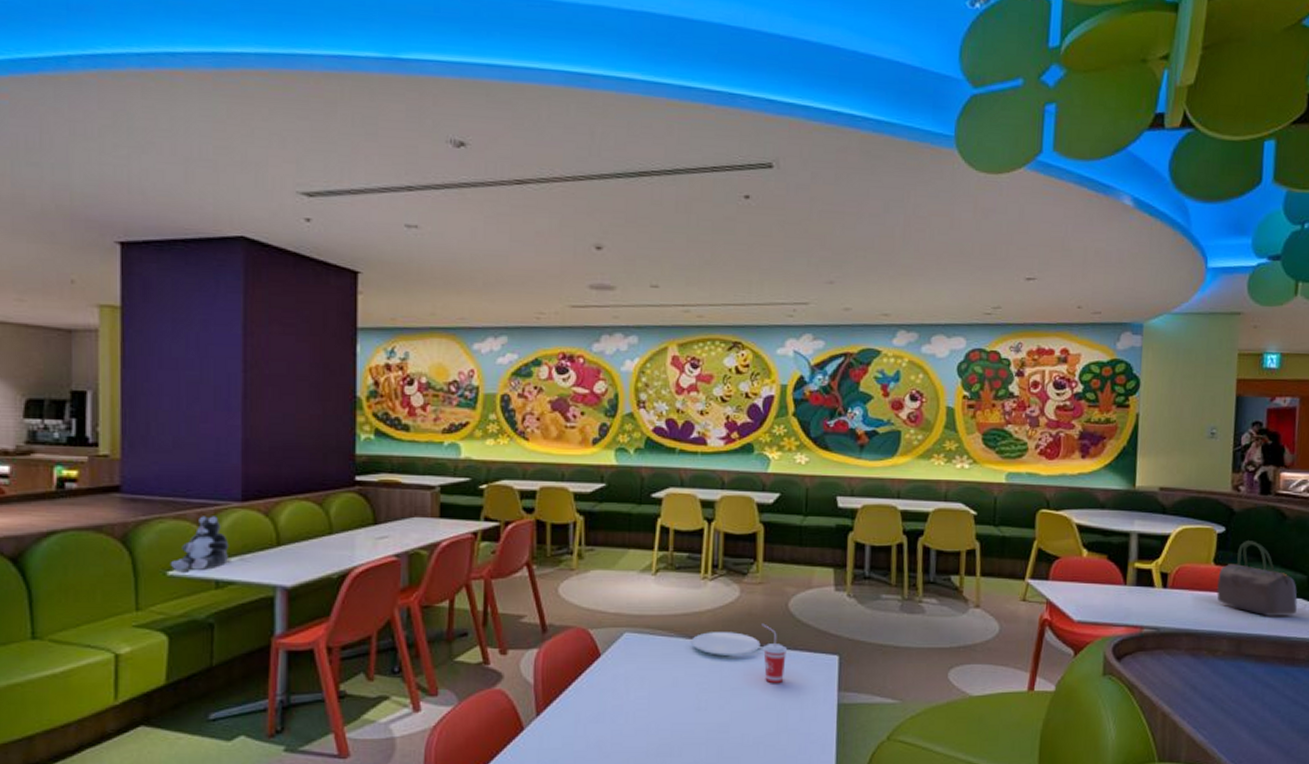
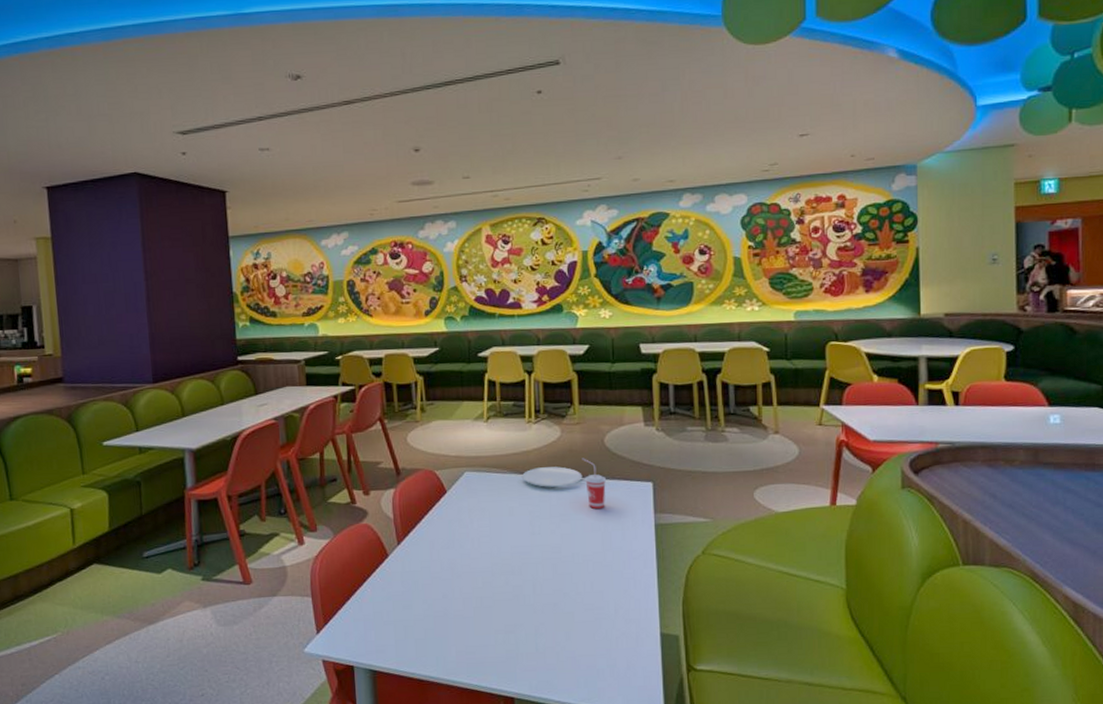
plush toy: present [170,516,230,572] -> none [104,396,147,442]
handbag: present [1217,541,1298,616] -> none [1010,356,1094,426]

